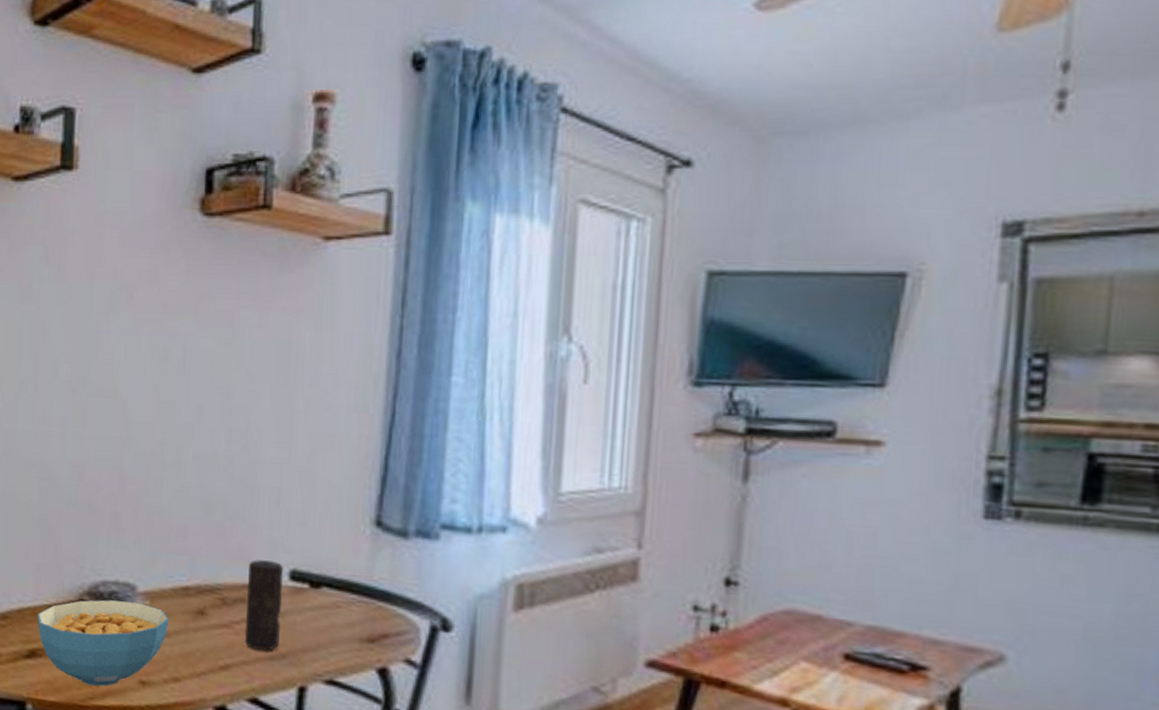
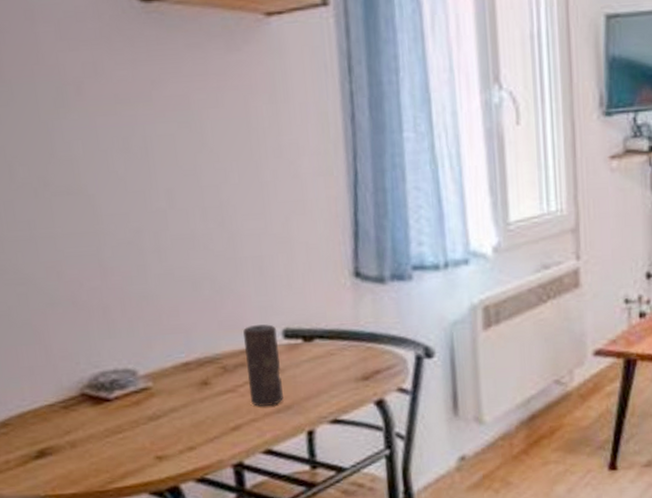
cereal bowl: present [37,599,169,686] -> none [39,385,175,471]

